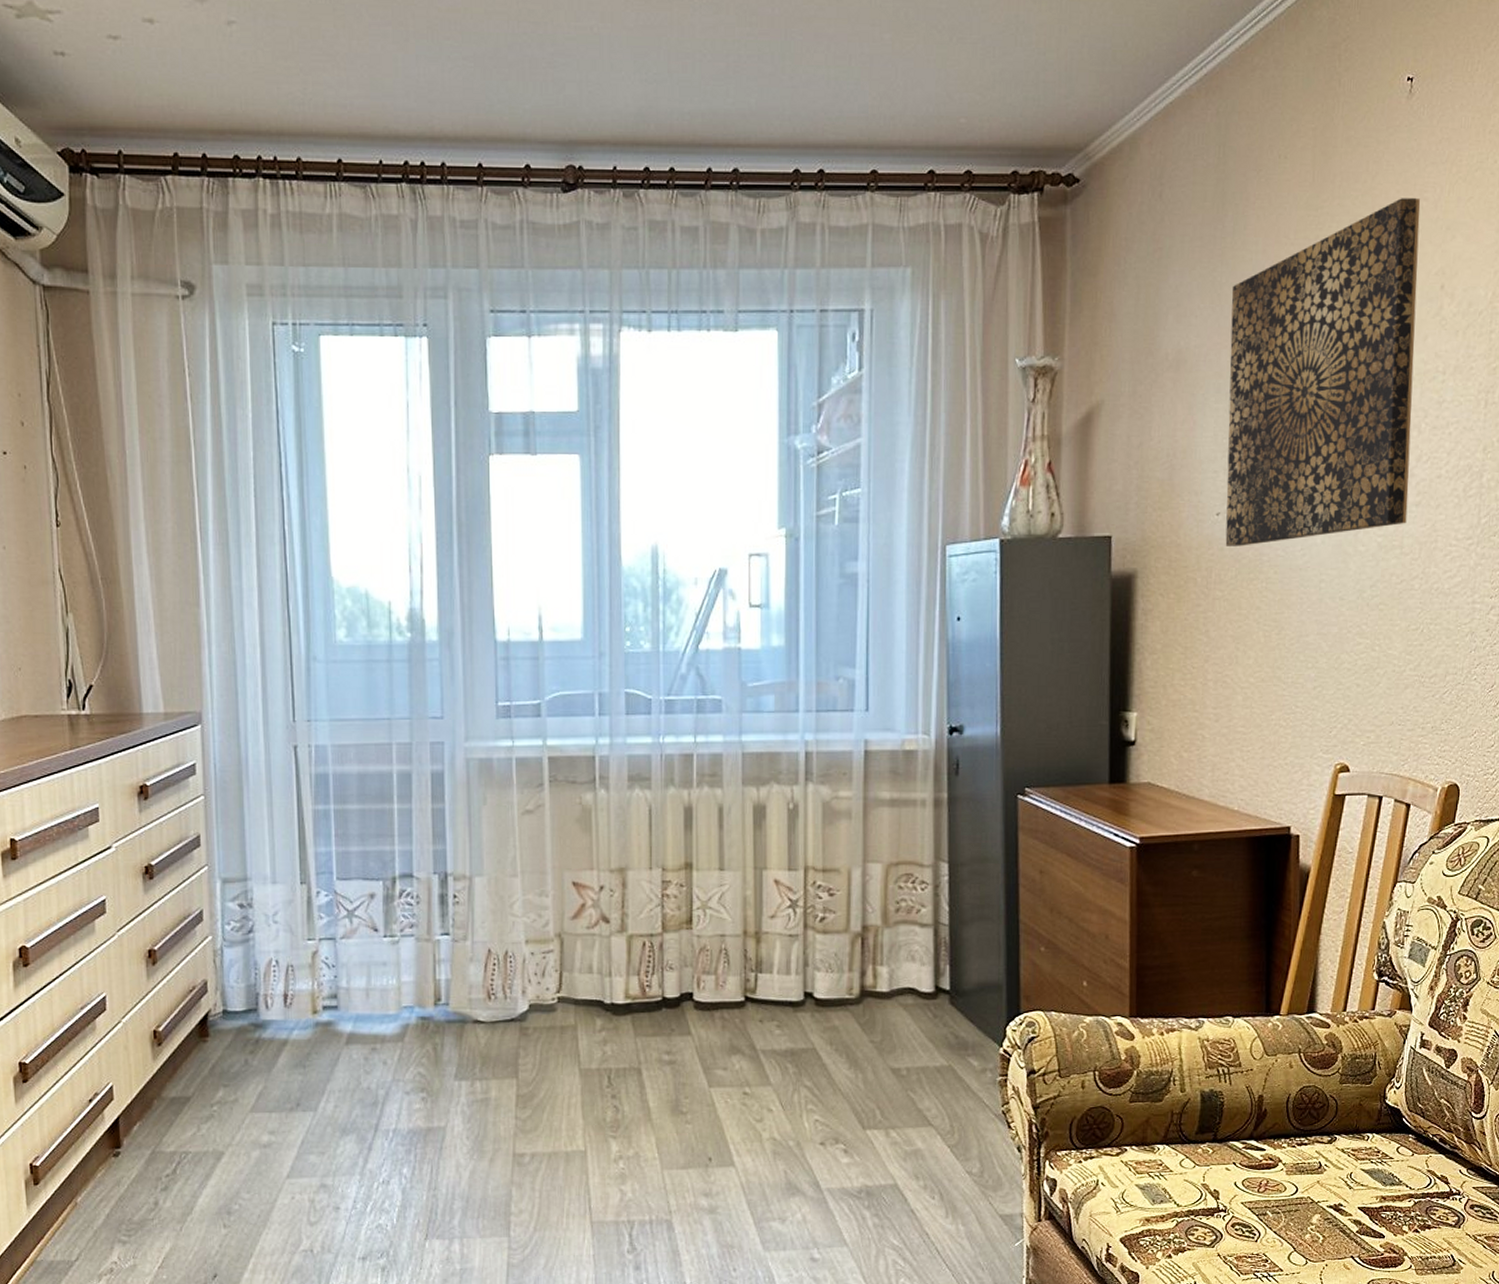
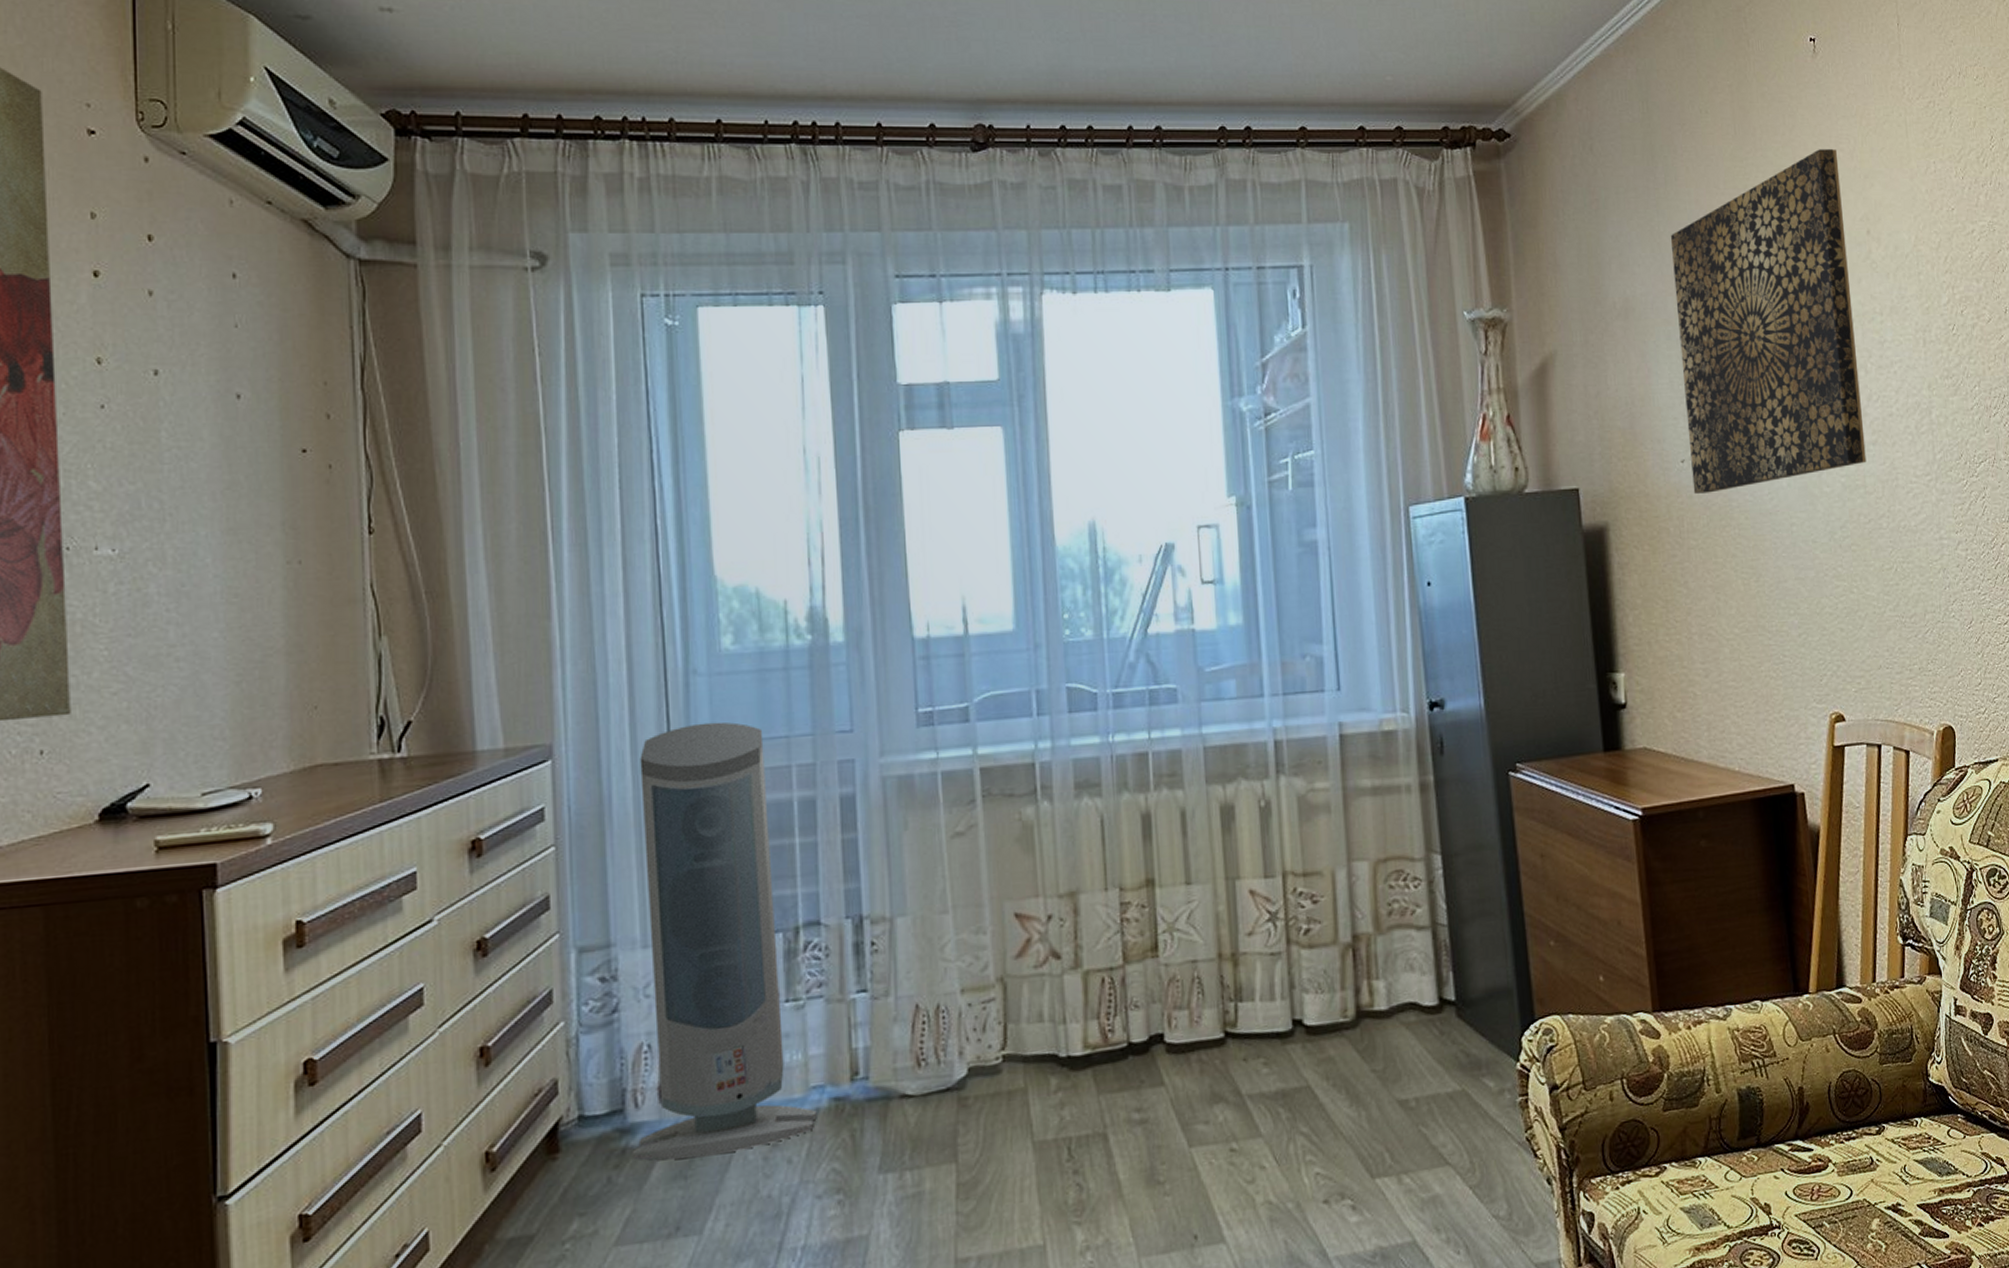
air purifier: none [263,702,407,1052] -> present [631,722,817,1161]

